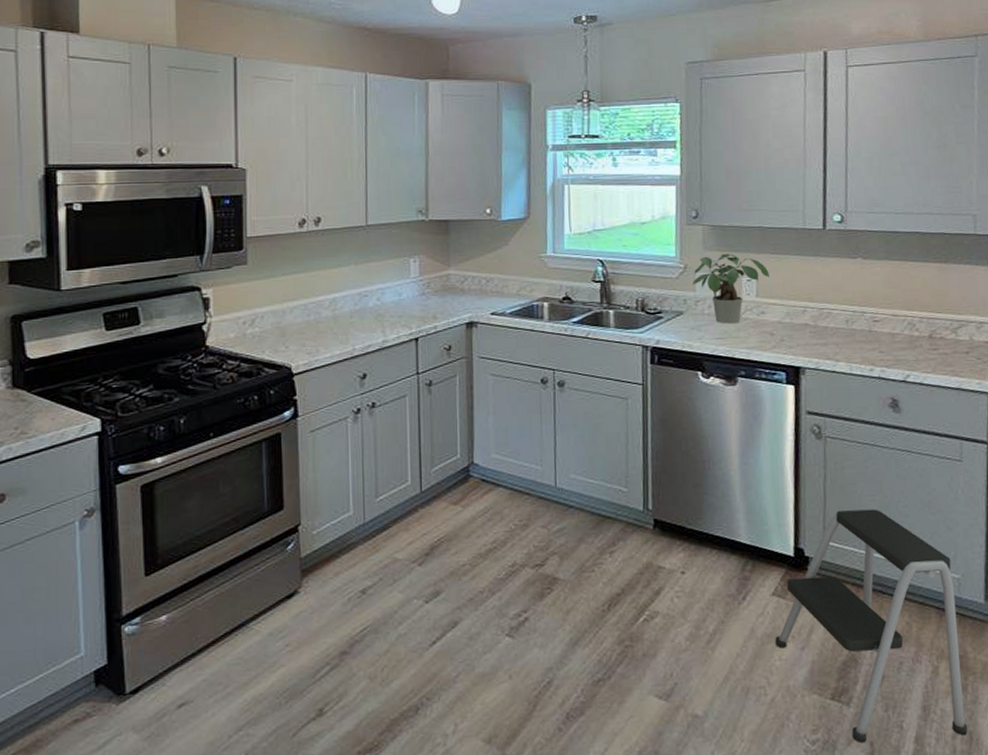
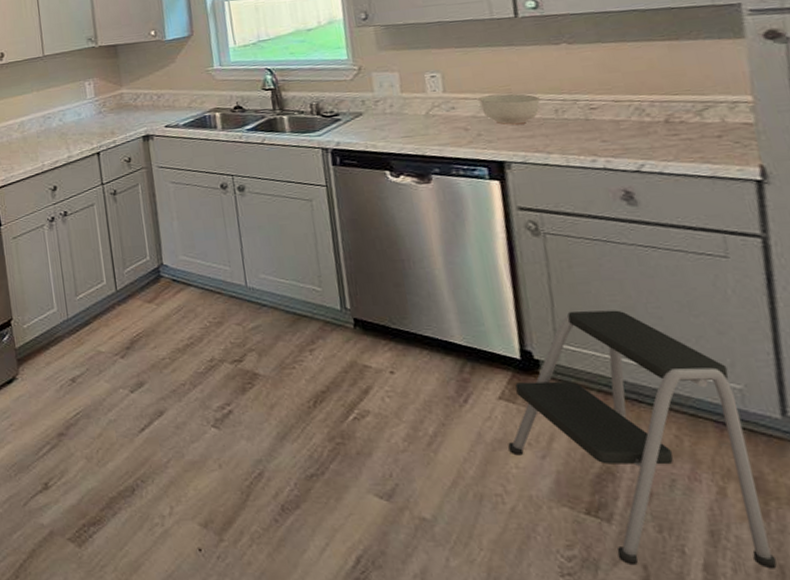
potted plant: present [692,254,769,324] -> none [369,51,456,122]
bowl: none [785,302,835,333] -> present [478,93,541,125]

